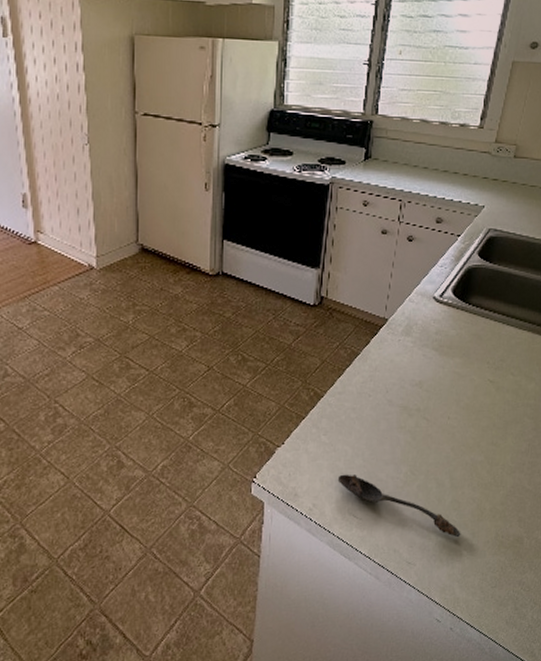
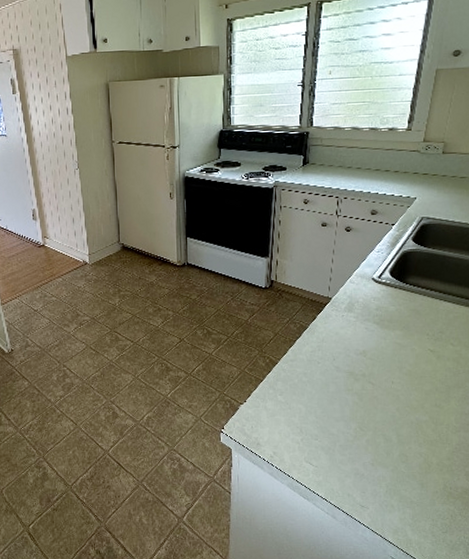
spoon: present [337,474,461,538] -> none [294,428,410,487]

